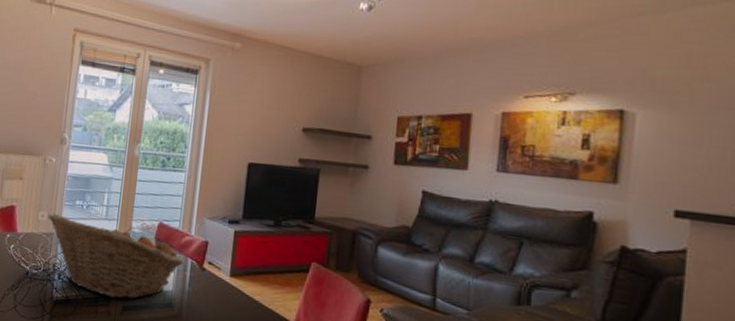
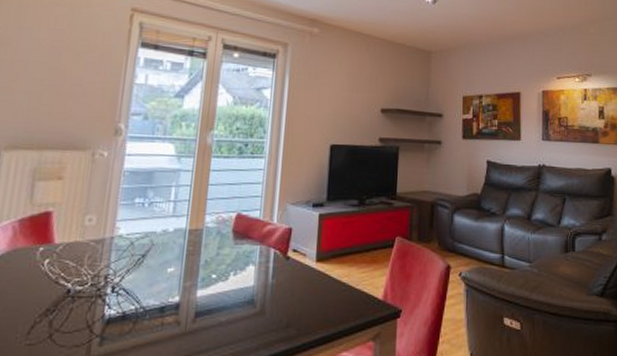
fruit basket: present [48,213,184,299] -> none [97,215,266,304]

